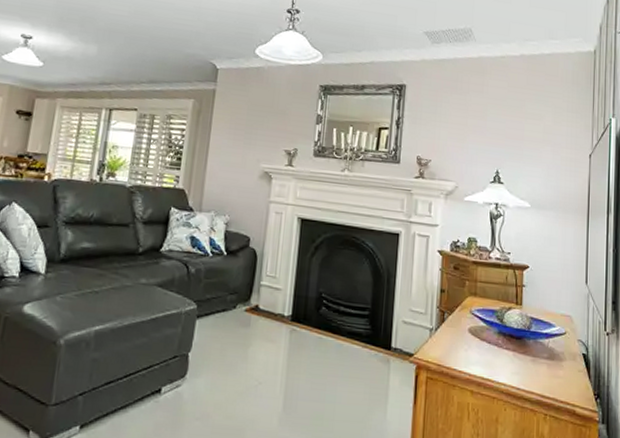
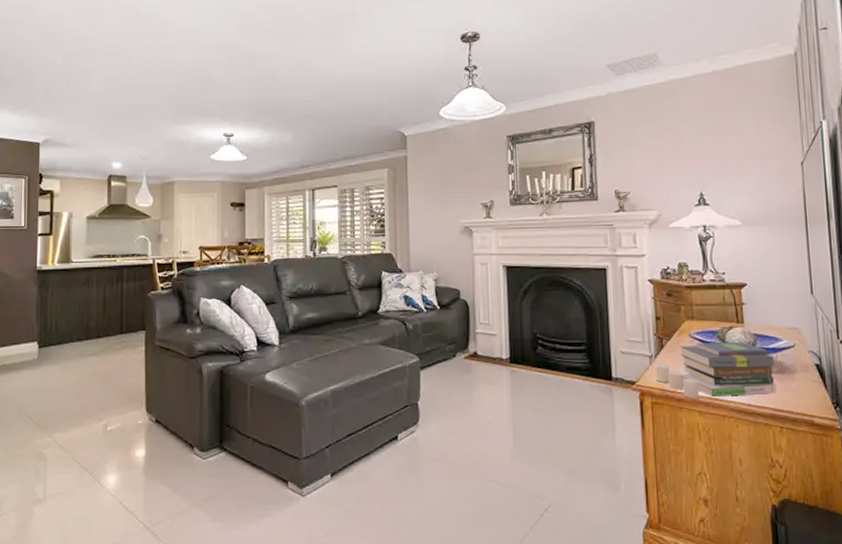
candle: none [433,337,473,379] -> present [655,364,699,400]
books: none [458,320,546,380] -> present [680,342,777,398]

